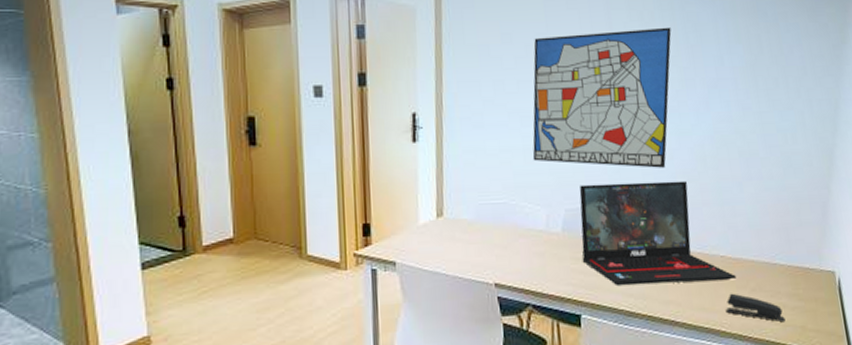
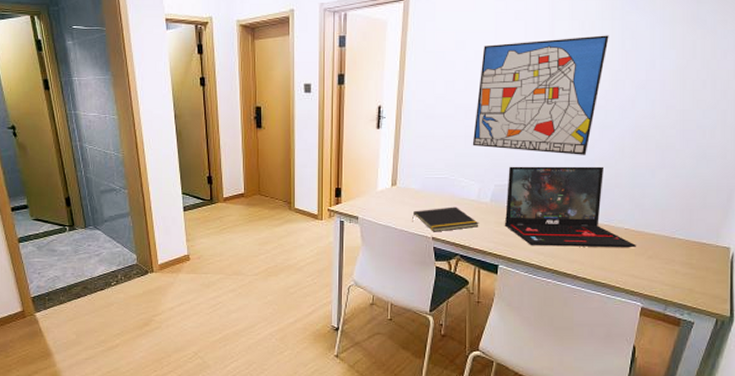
notepad: none [466,240,552,277] -> present [411,207,479,232]
stapler: present [725,293,785,322] -> none [622,258,675,283]

